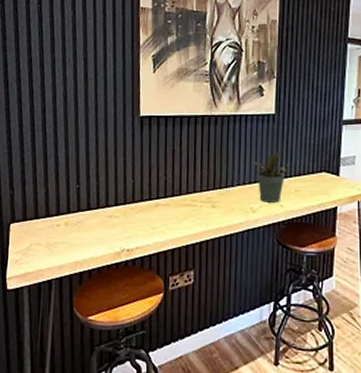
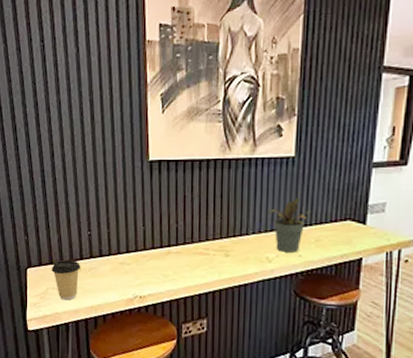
coffee cup: none [36,213,67,256] -> present [51,259,80,301]

